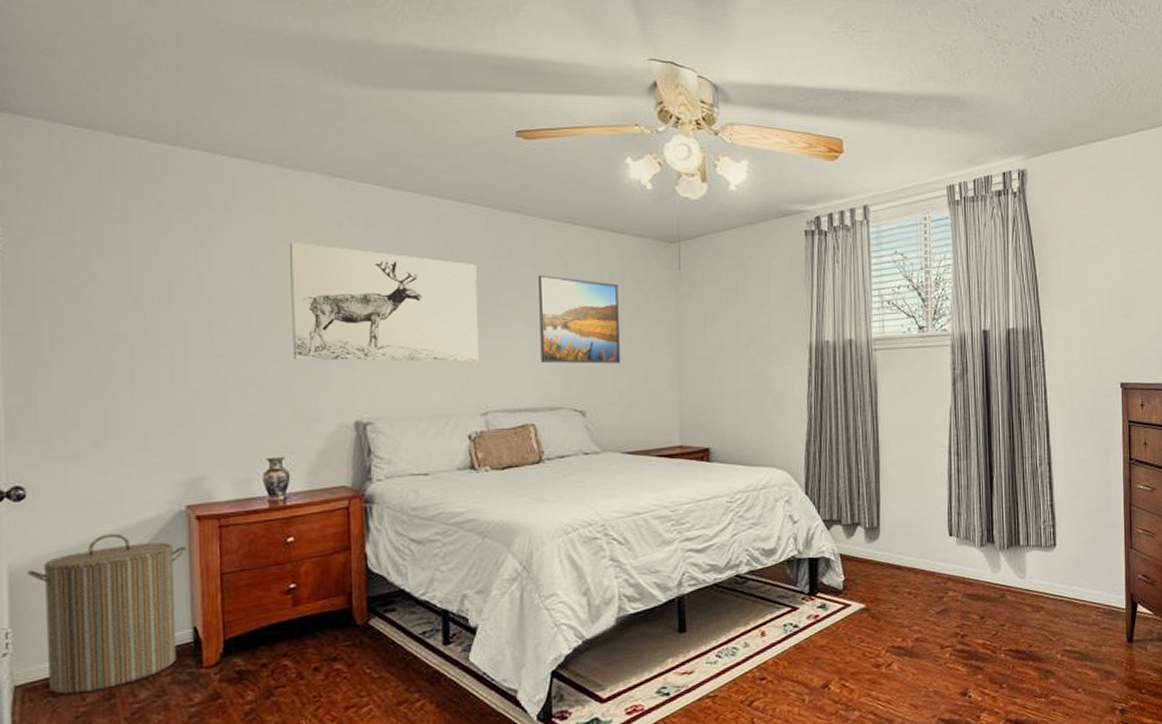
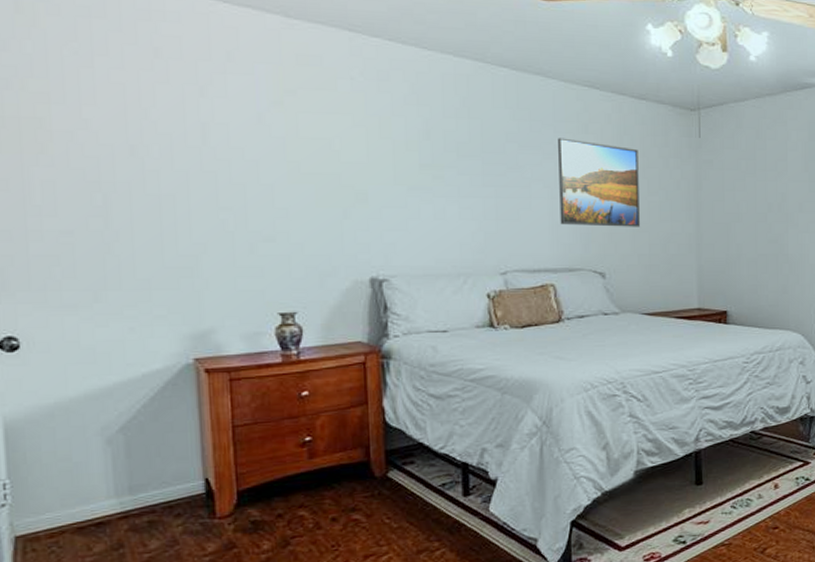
laundry hamper: present [27,534,186,695] -> none [24,386,195,545]
wall art: present [290,242,479,362] -> none [299,96,497,222]

